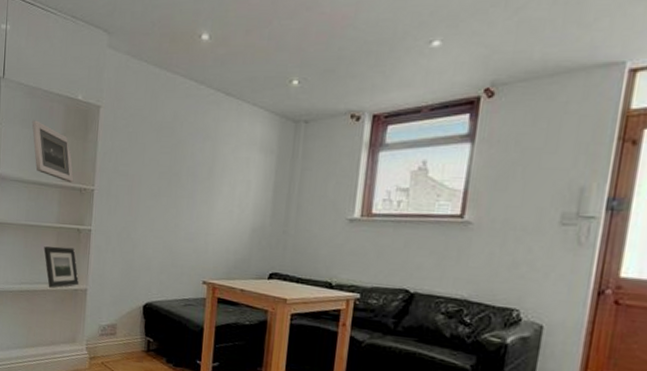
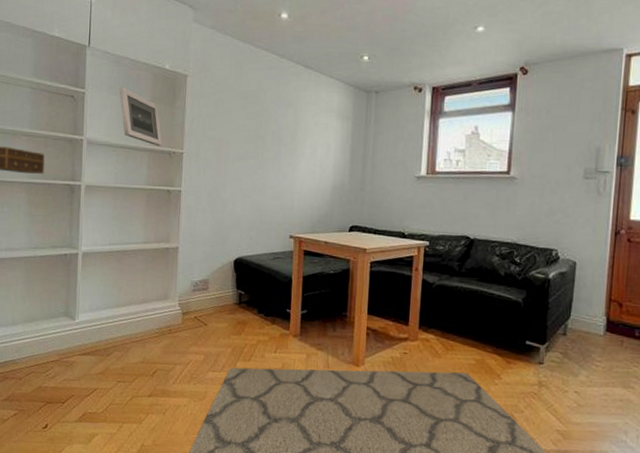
picture frame: present [44,246,79,288] -> none [133,207,170,248]

